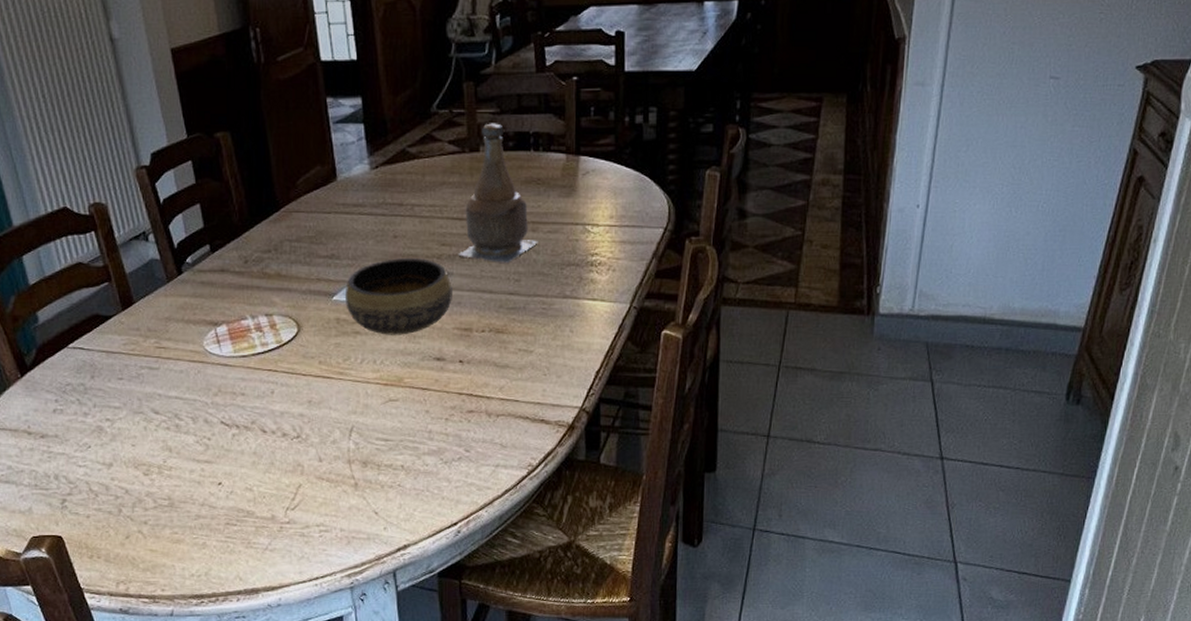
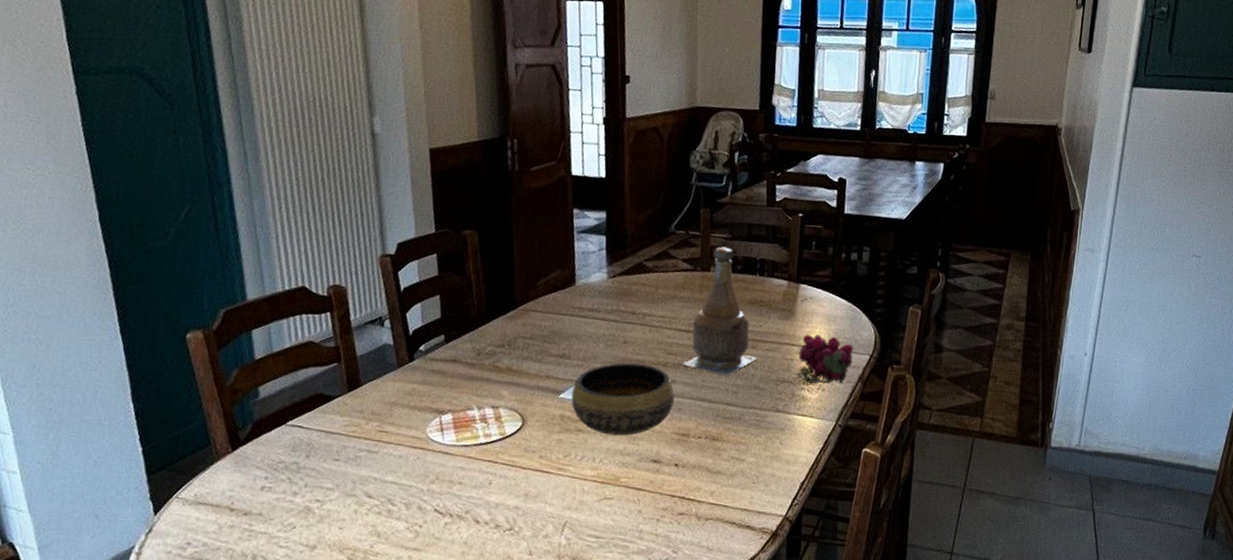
grapes: none [583,210,645,265] -> present [797,334,854,385]

